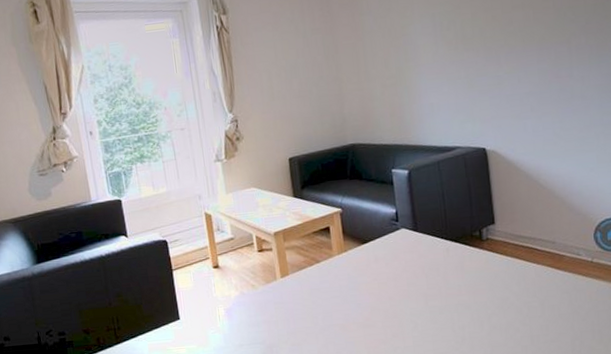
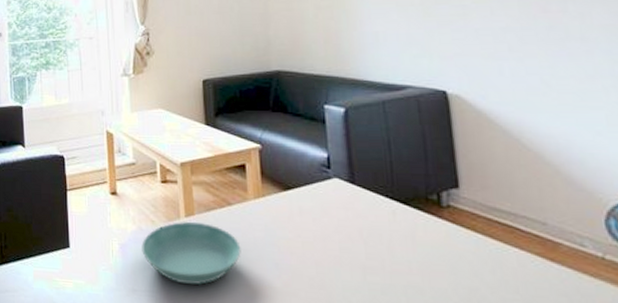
saucer: none [244,280,330,333] -> present [141,221,241,286]

